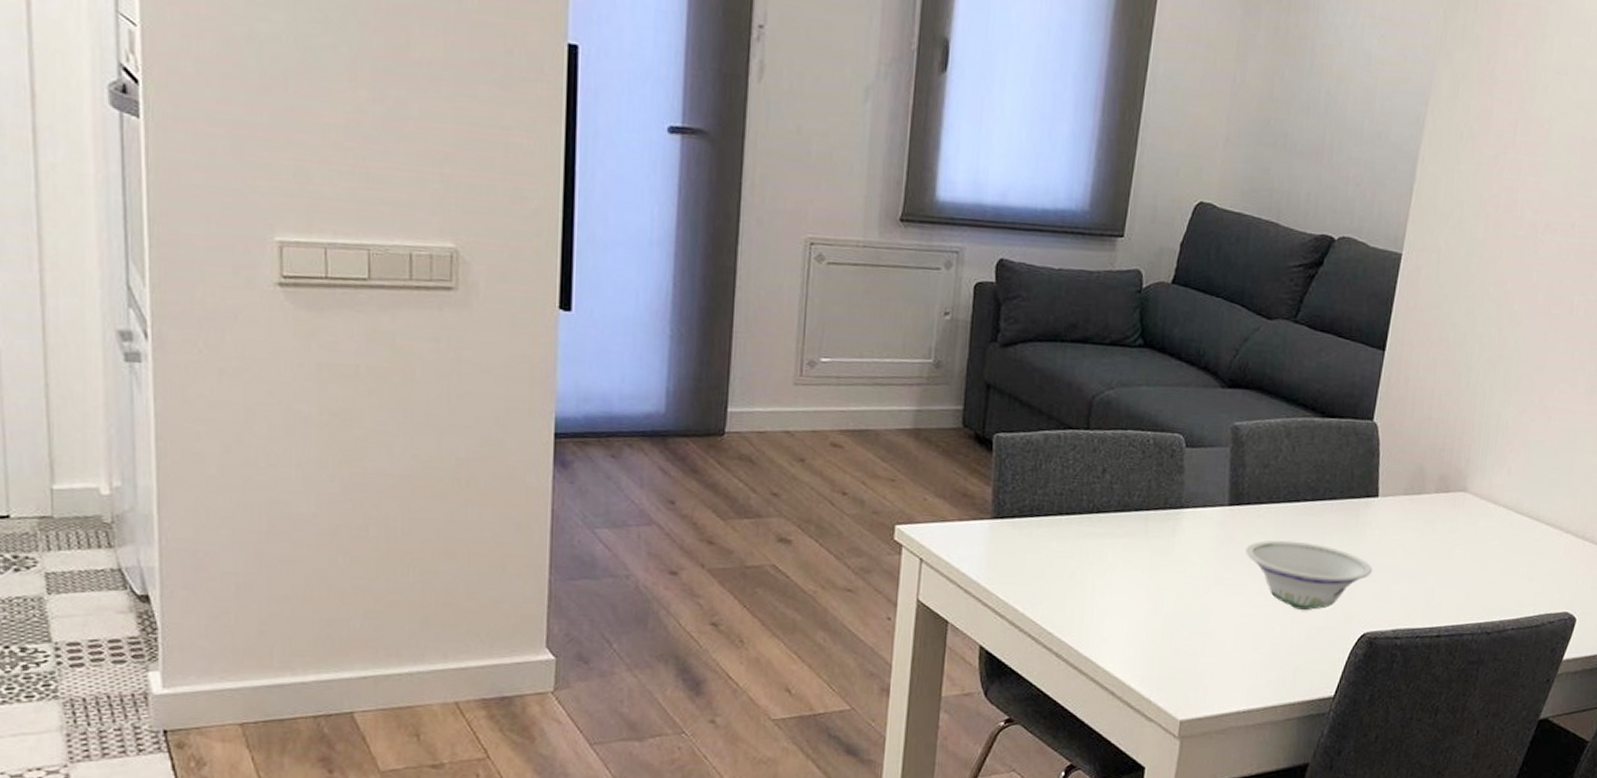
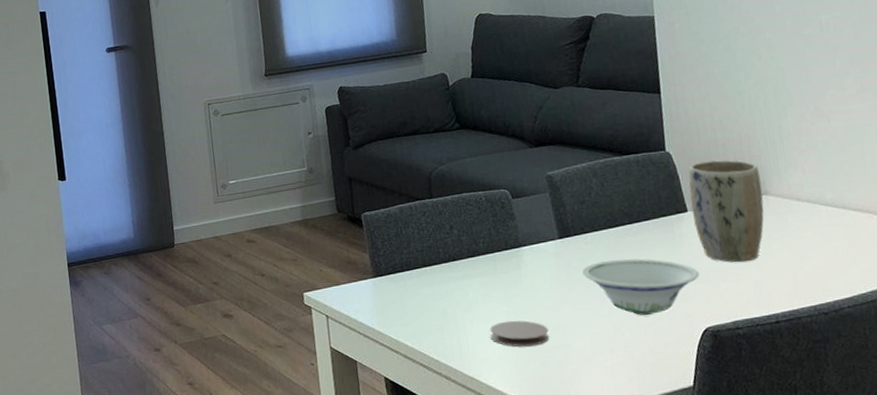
coaster: none [1121,595,1191,630] -> present [490,320,550,347]
plant pot: none [1381,441,1465,565] -> present [689,160,764,263]

